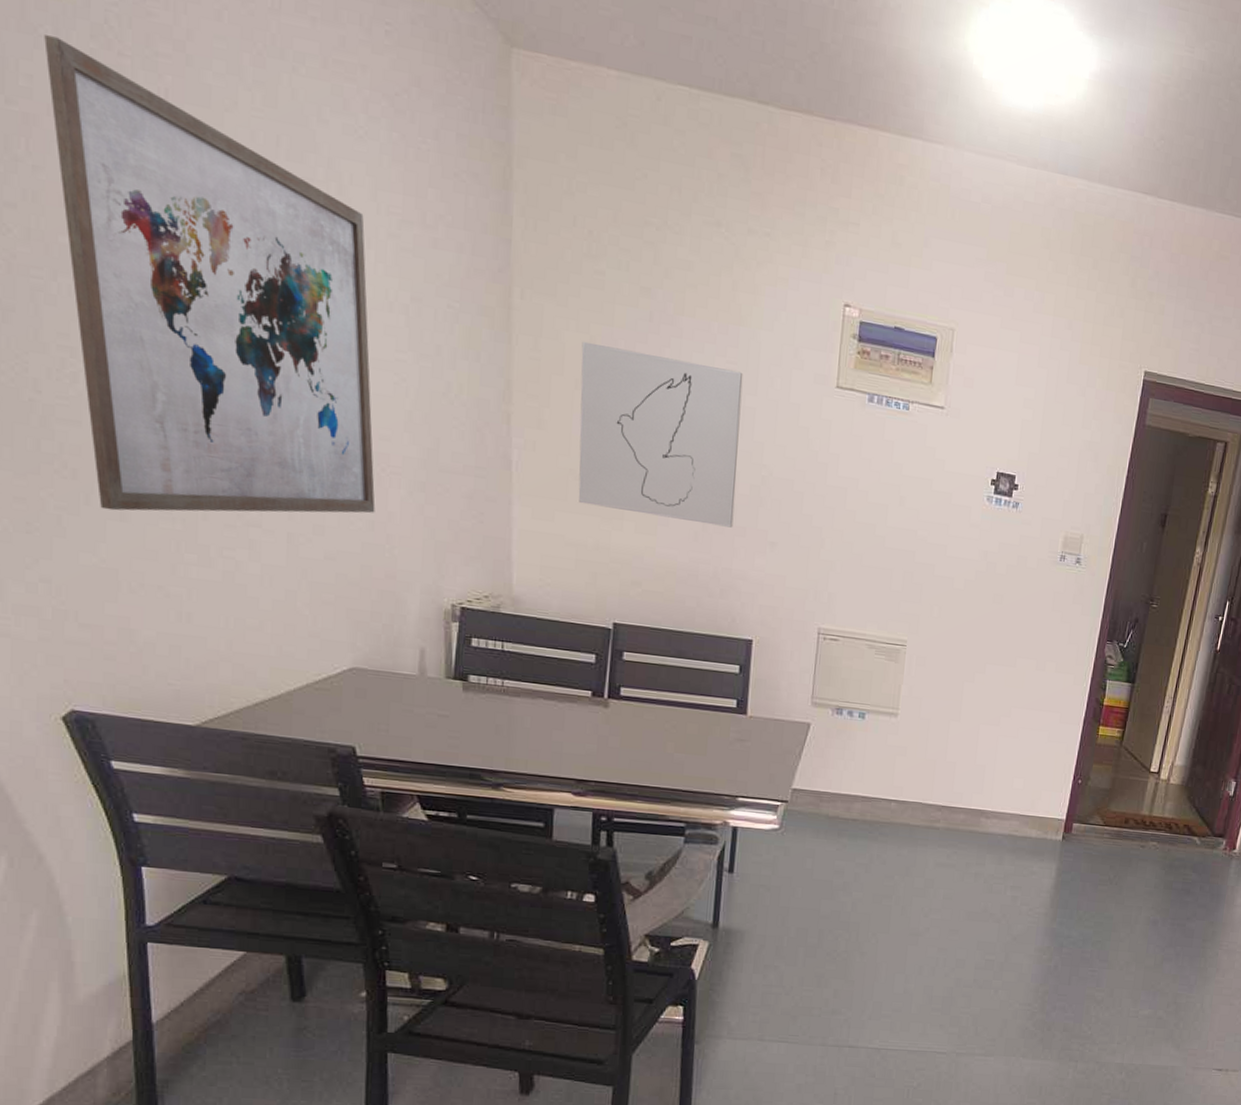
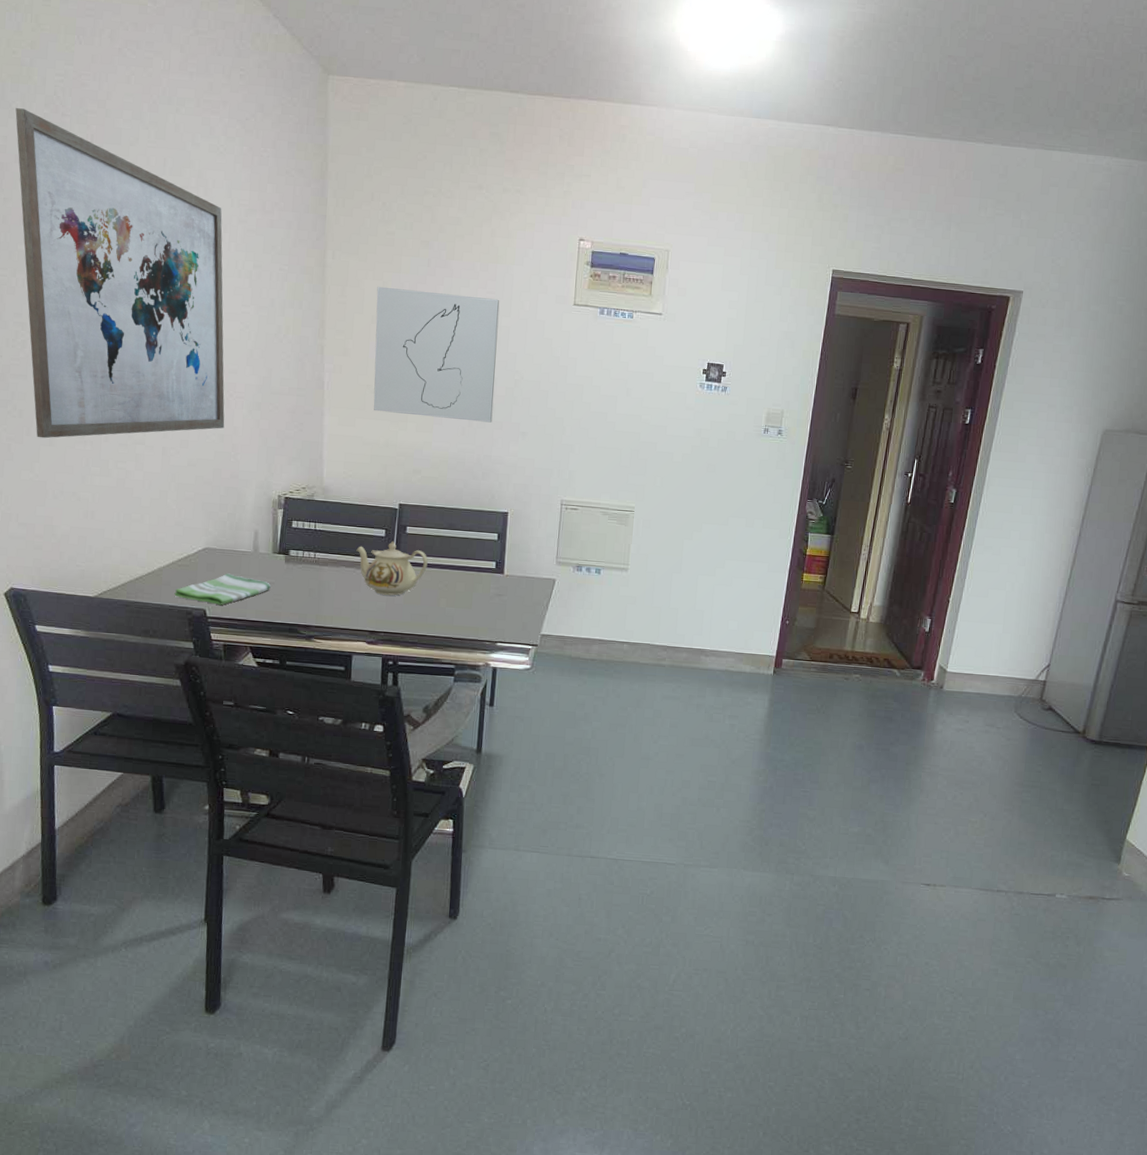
dish towel: none [310,701,445,742] -> present [174,573,271,605]
teapot: none [557,669,651,737] -> present [356,541,428,596]

